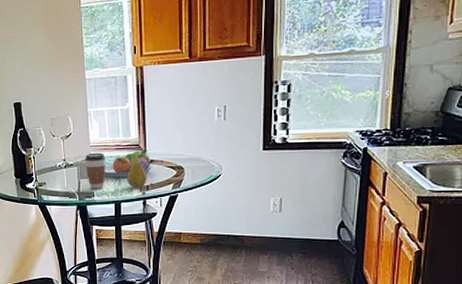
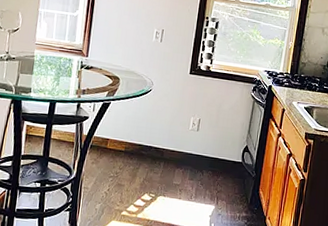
coffee cup: present [85,152,106,189] -> none [27,50,49,86]
fruit bowl: present [104,149,154,178] -> none [44,55,93,79]
fruit: present [127,152,147,188] -> none [65,56,85,91]

